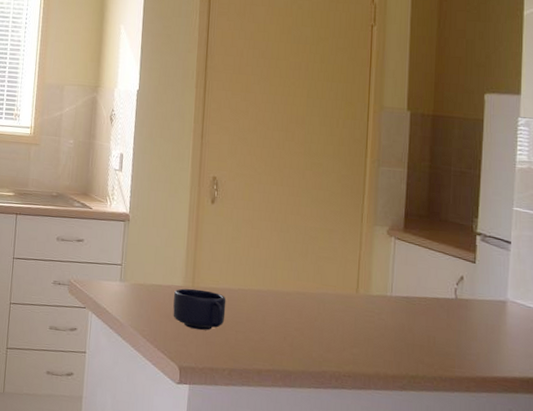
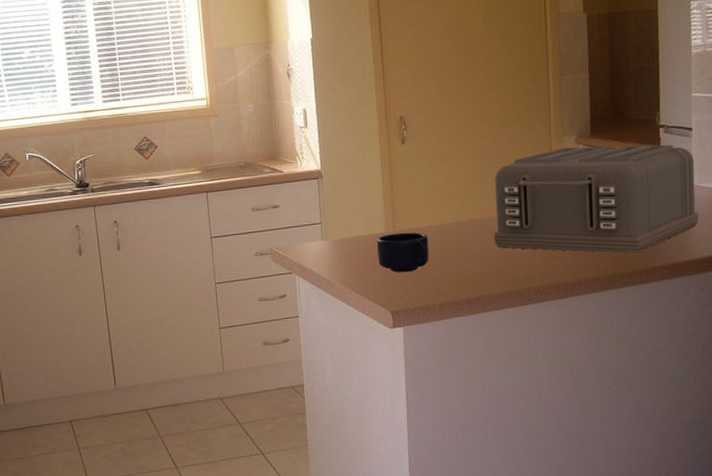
toaster: none [293,236,512,359] -> present [493,144,699,254]

